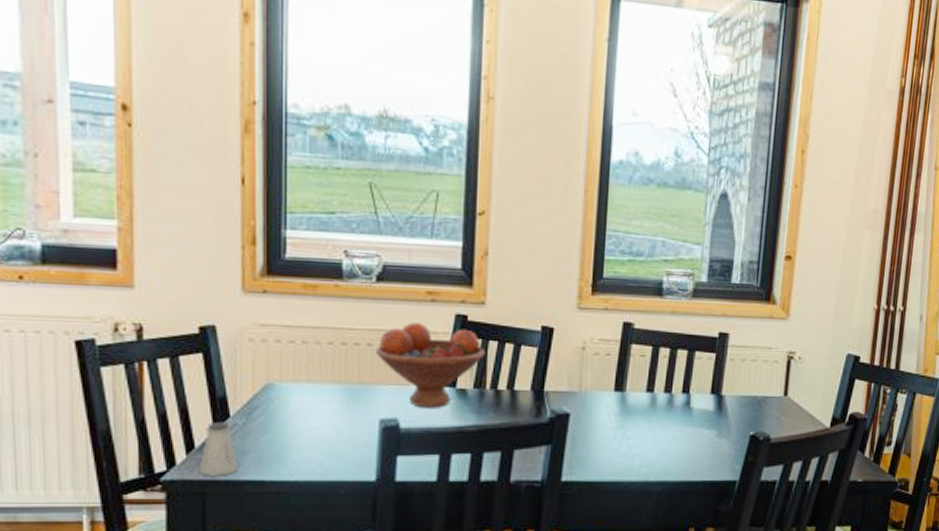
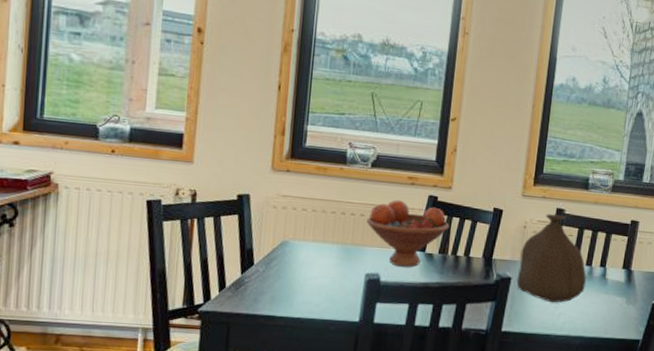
saltshaker: present [198,421,239,476] -> none [227,268,257,310]
bag: none [577,329,665,442] -> present [516,213,586,303]

